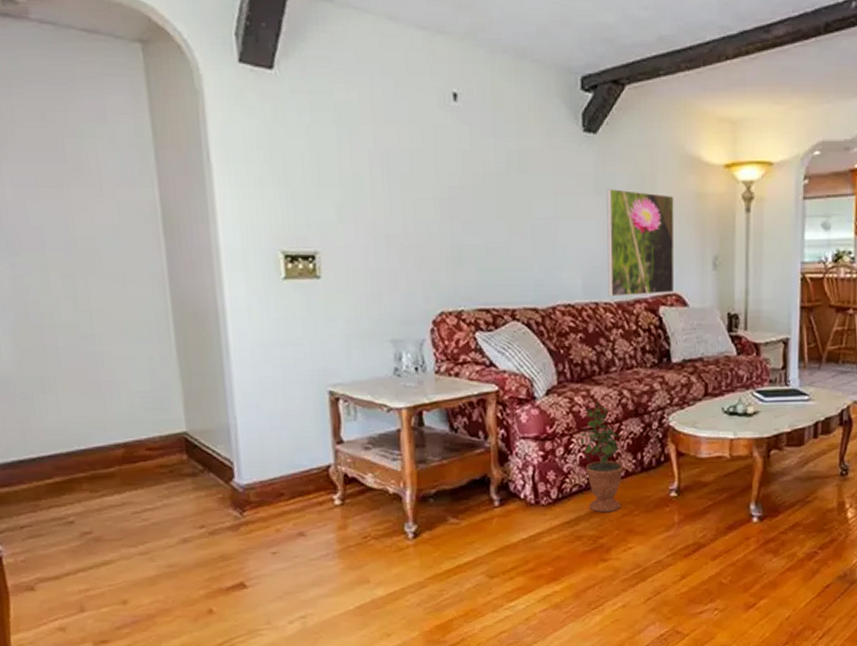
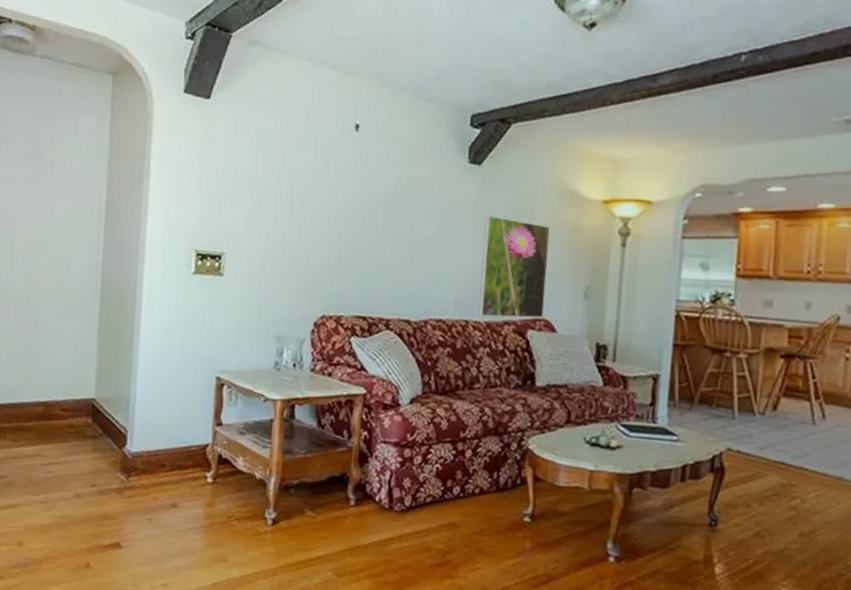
potted plant: present [580,402,623,513] -> none [438,415,479,529]

